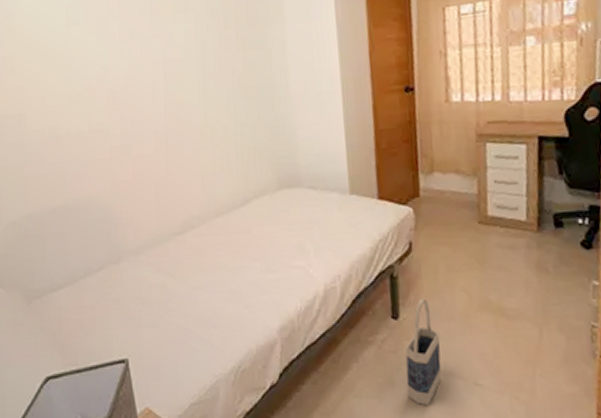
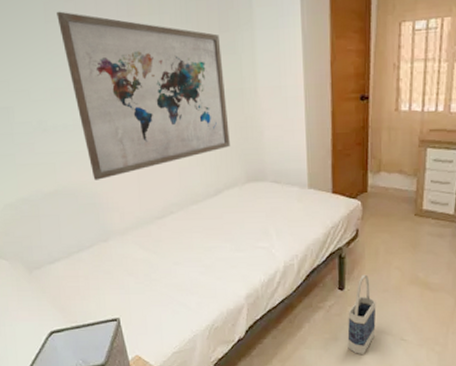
wall art: none [79,14,259,192] -> present [57,11,230,180]

